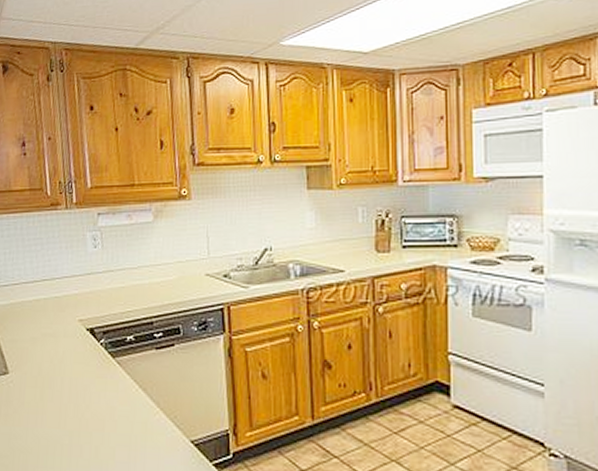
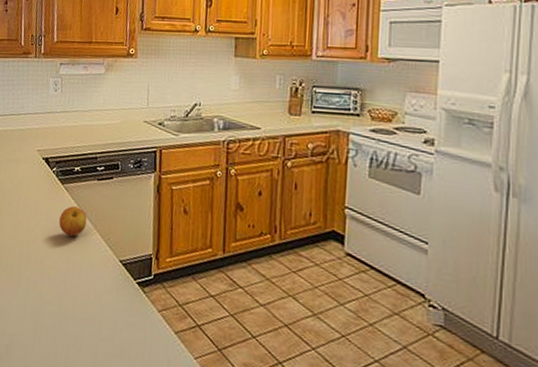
apple: none [113,383,147,419] -> present [59,206,87,237]

